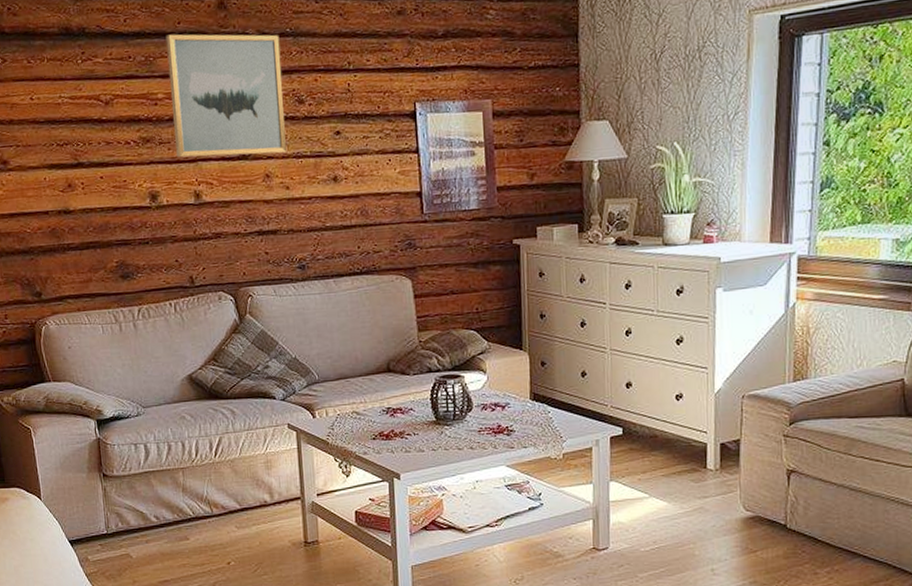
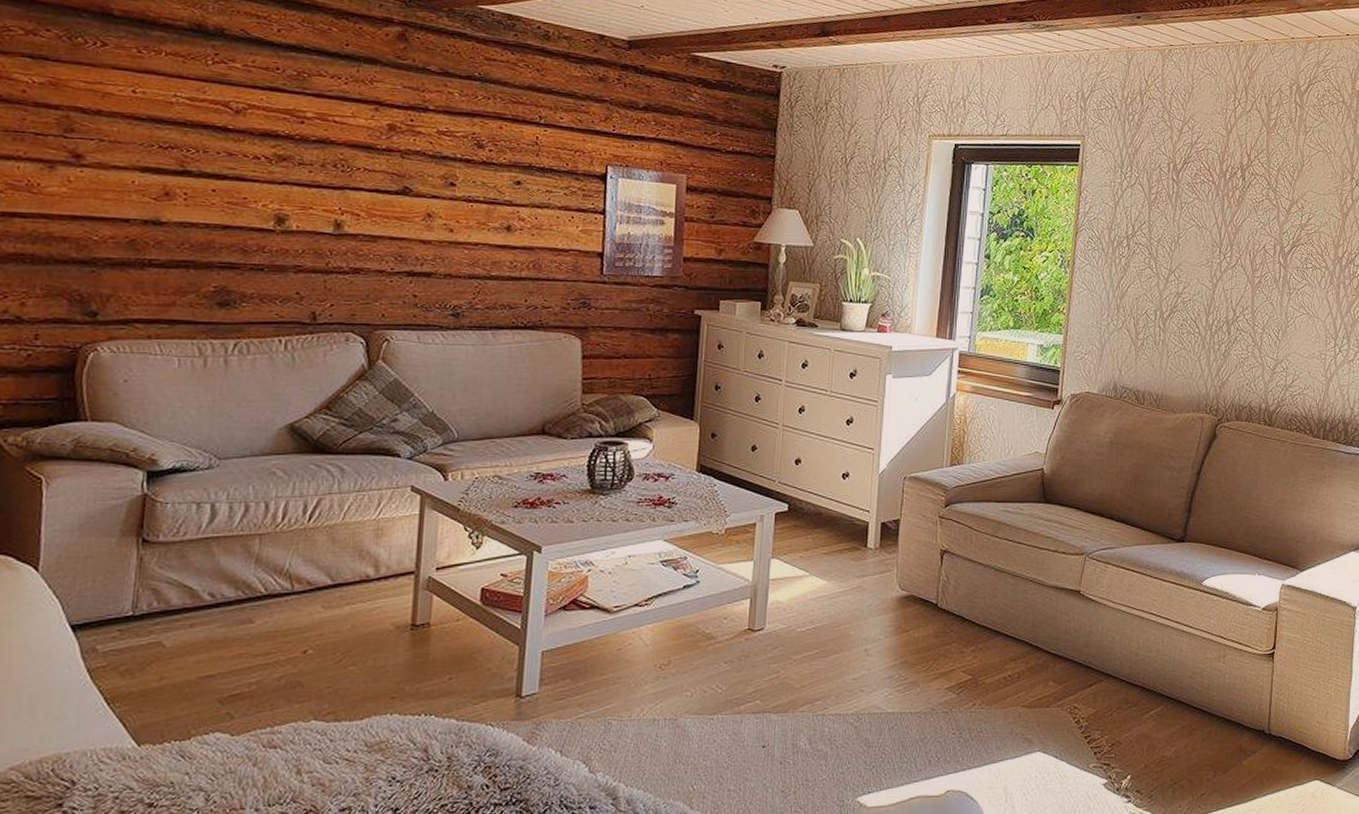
wall art: present [166,34,286,158] -> none [319,54,465,194]

